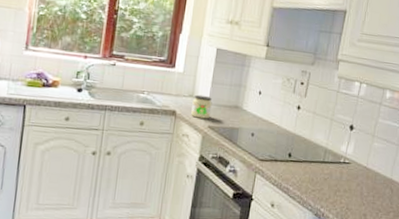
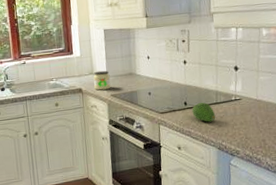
fruit: none [295,157,320,182] -> present [192,102,216,122]

